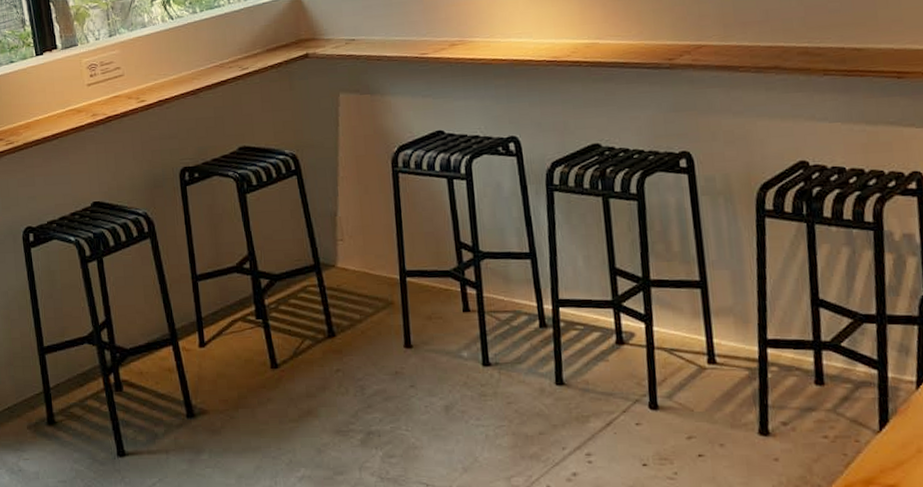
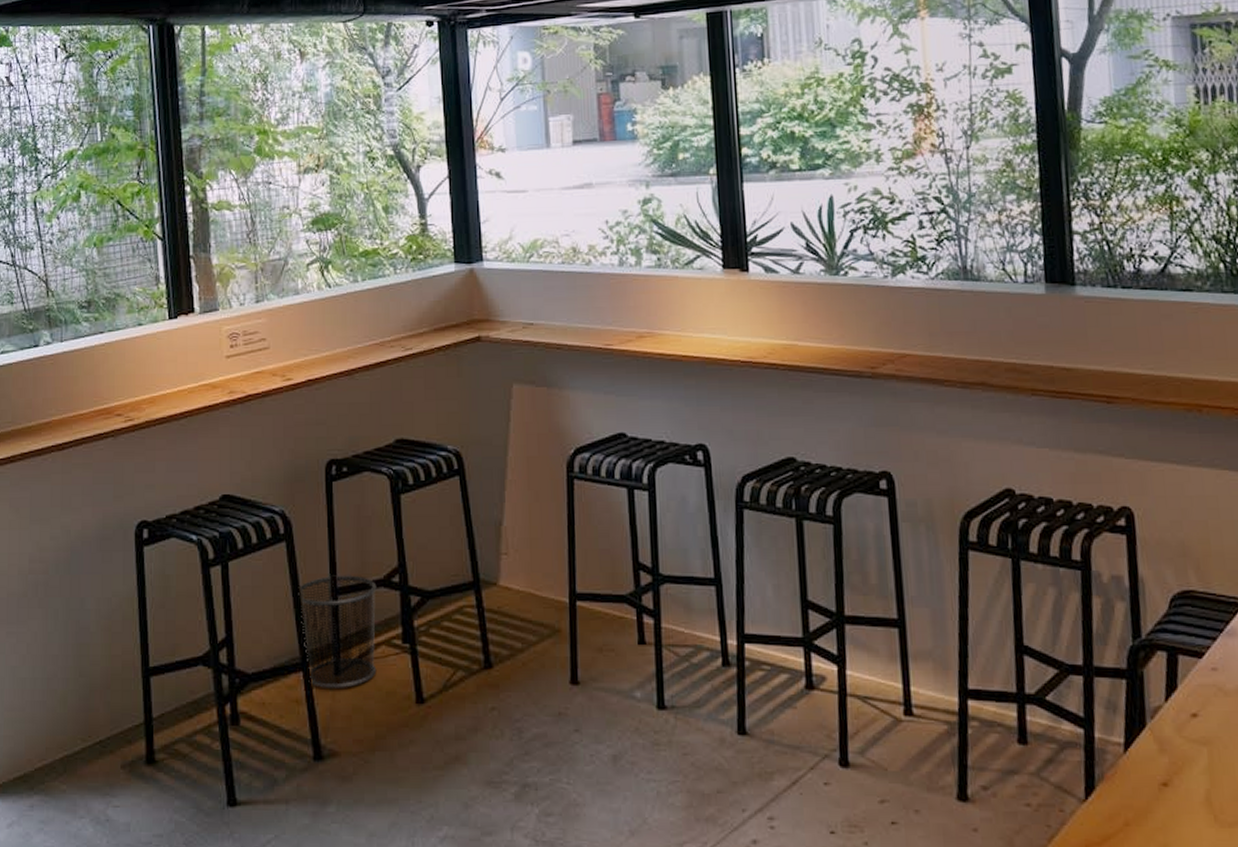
waste bin: none [163,264,236,359] -> present [298,575,377,688]

